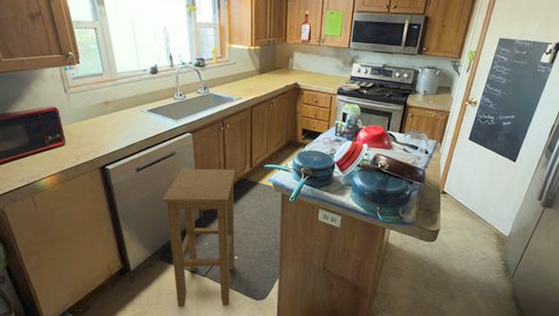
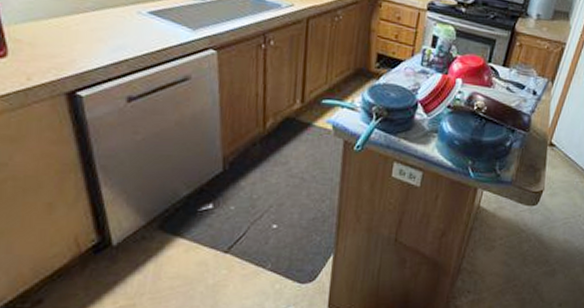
stool: present [162,169,236,307] -> none [166,100,281,296]

